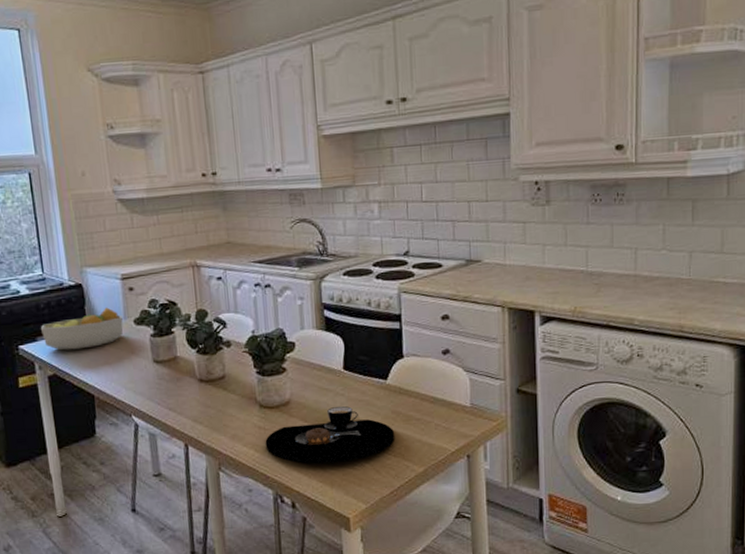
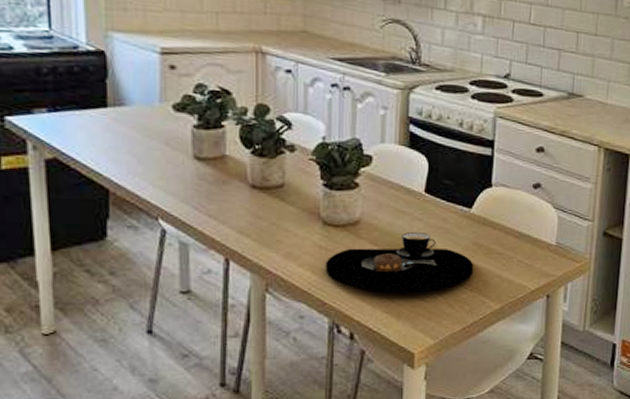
fruit bowl: present [40,307,123,351] -> none [39,85,157,131]

